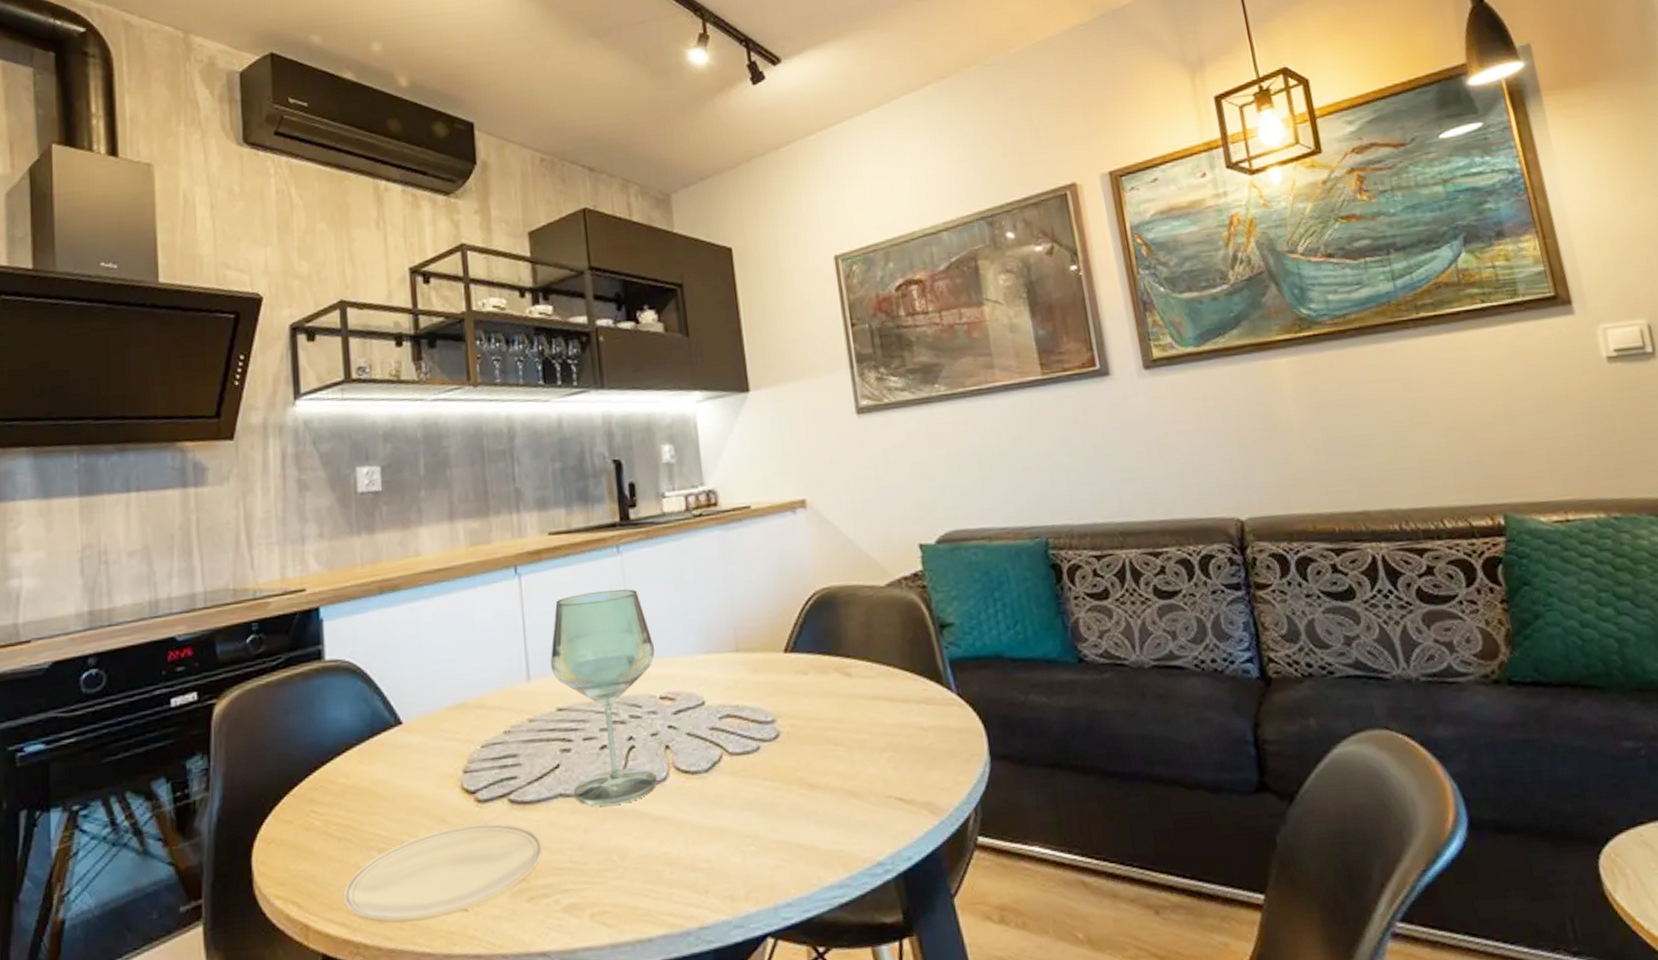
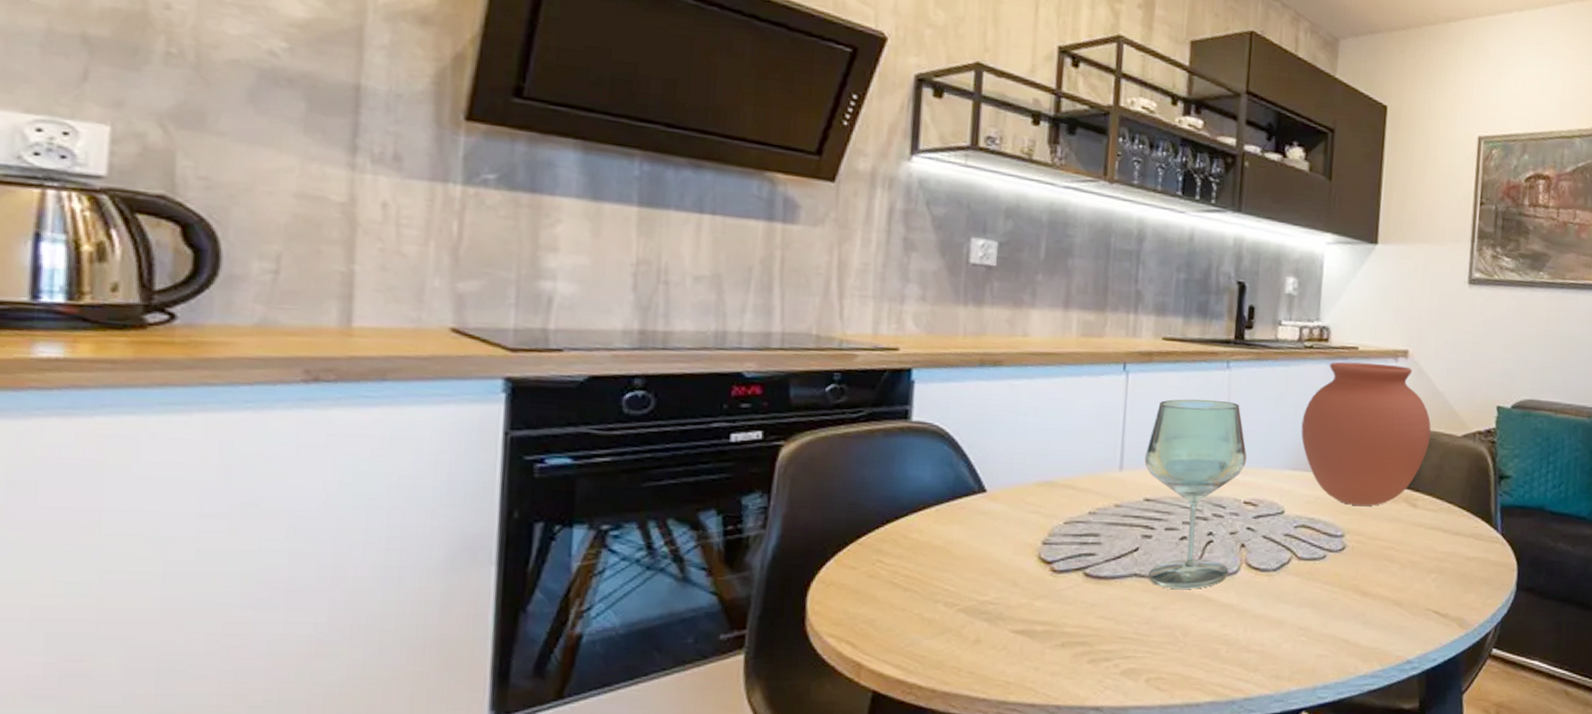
plate: present [343,823,543,924] -> none [902,590,1110,670]
vase: none [705,517,851,684] -> present [1301,361,1431,506]

